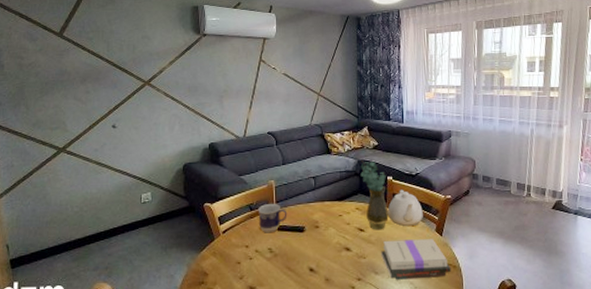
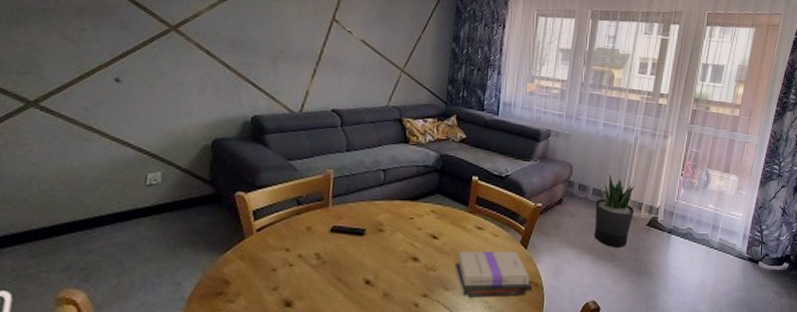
cup: present [258,203,288,233] -> none [307,197,346,235]
vase: present [360,159,389,230] -> none [441,153,471,239]
teapot: present [387,189,424,226] -> none [467,192,510,235]
planter: none [500,165,539,230] -> present [593,175,635,247]

